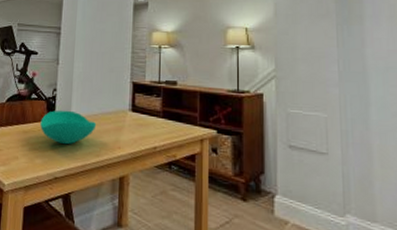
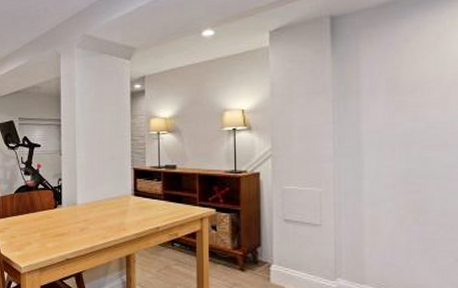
table top decor: present [40,110,97,145] -> none [49,198,102,230]

